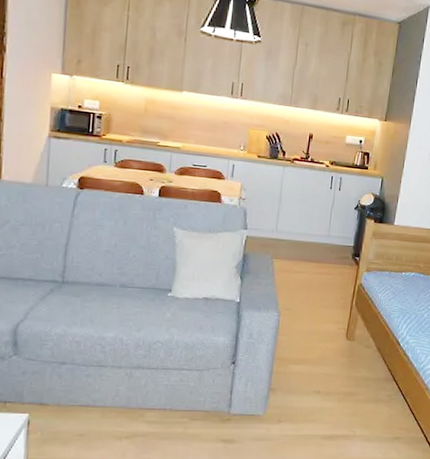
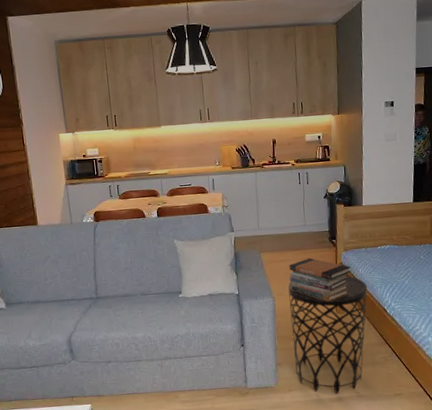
side table: none [290,296,384,431] -> present [288,275,368,394]
book stack: none [300,273,370,325] -> present [289,257,351,302]

